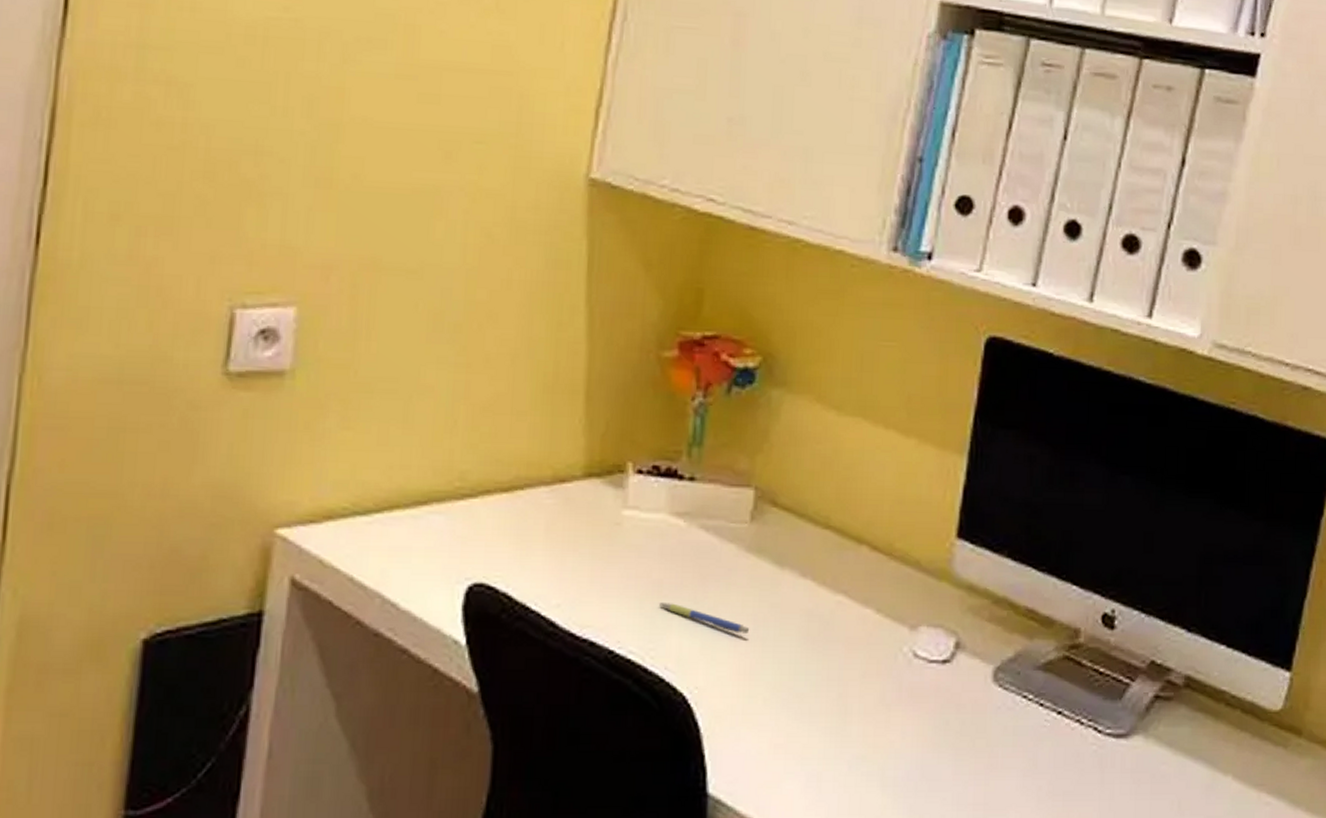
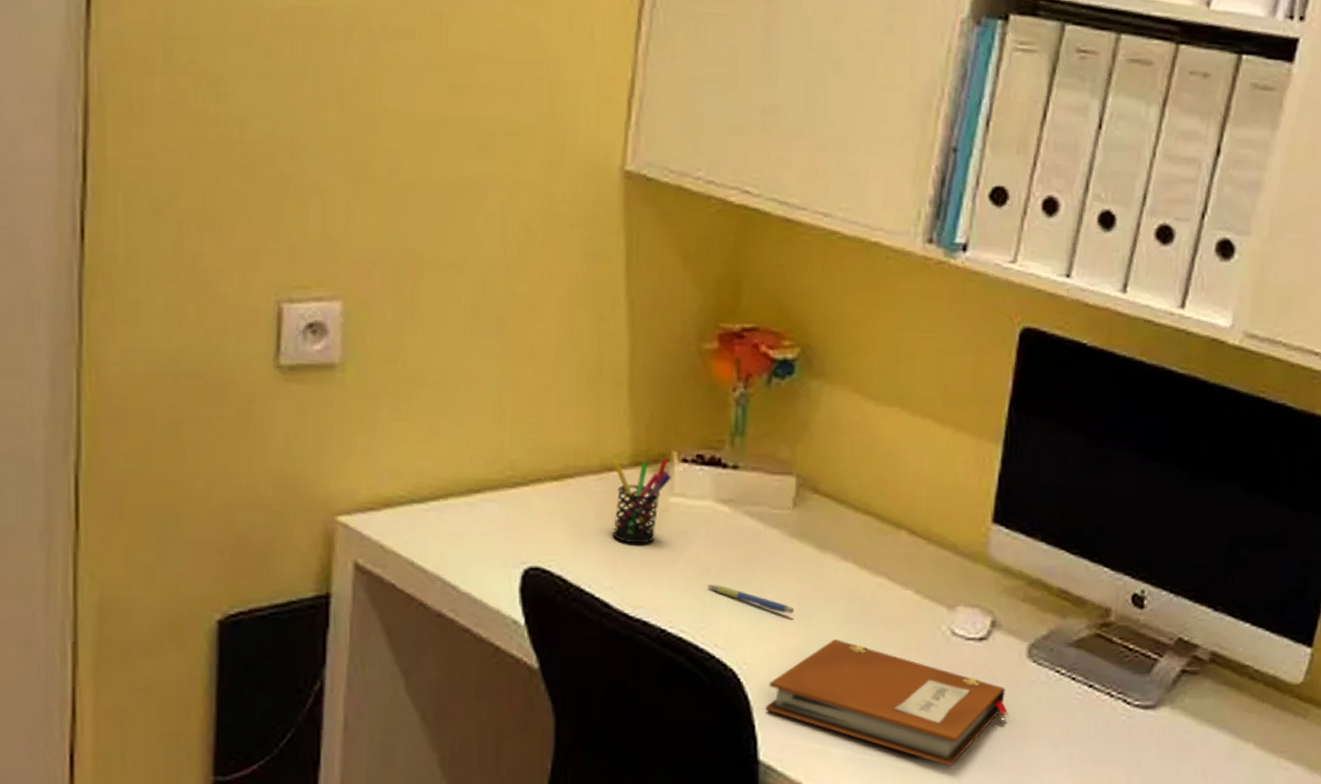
pen holder: none [561,470,626,559] -> present [612,459,671,544]
notebook: none [716,662,973,801] -> present [766,639,1008,767]

